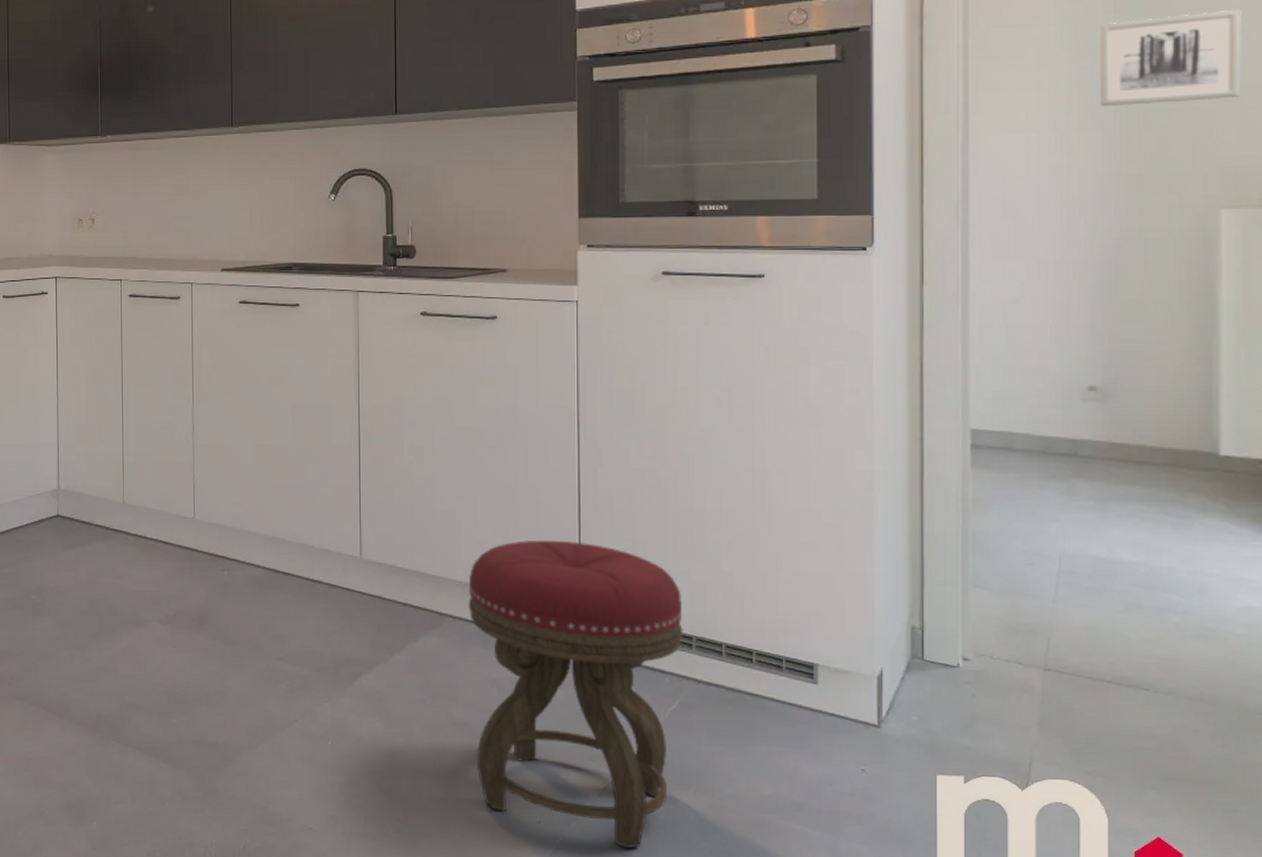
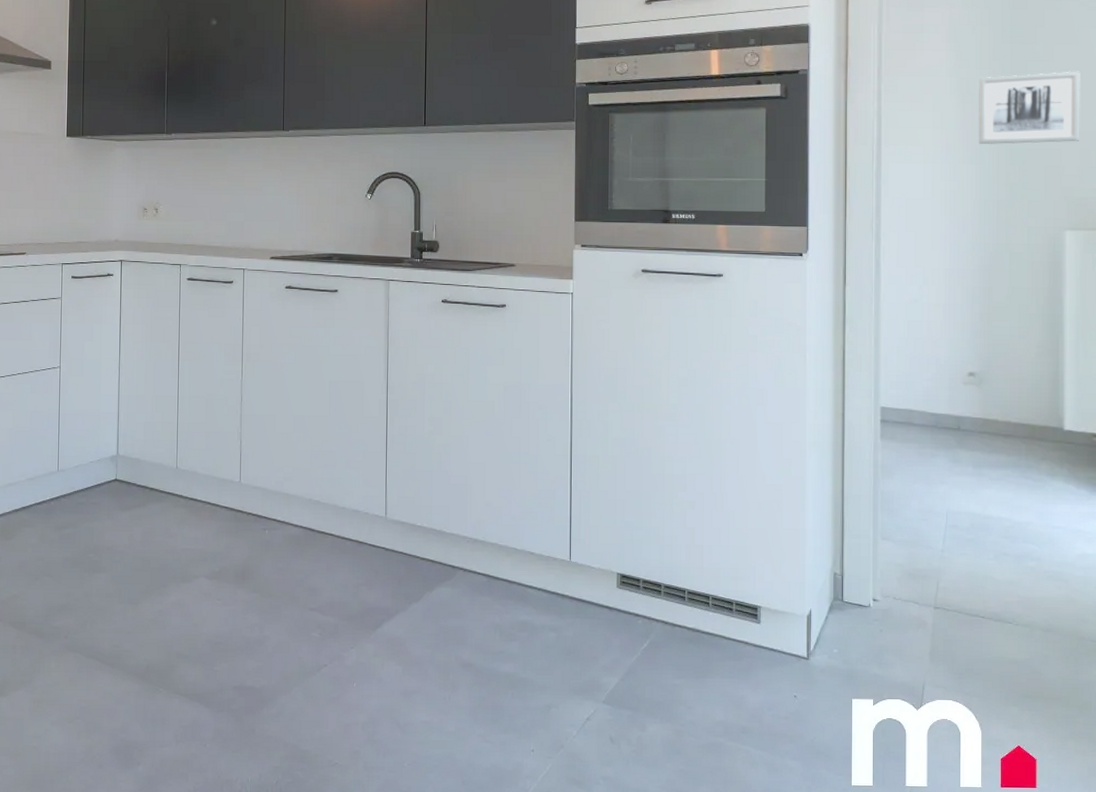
stool: present [468,540,683,848] -> none [477,501,654,771]

